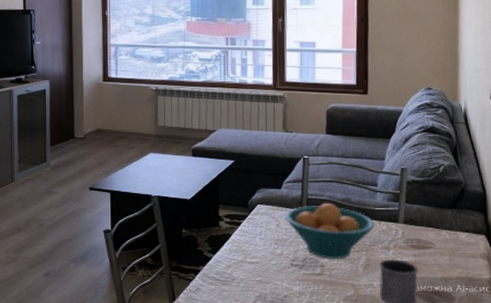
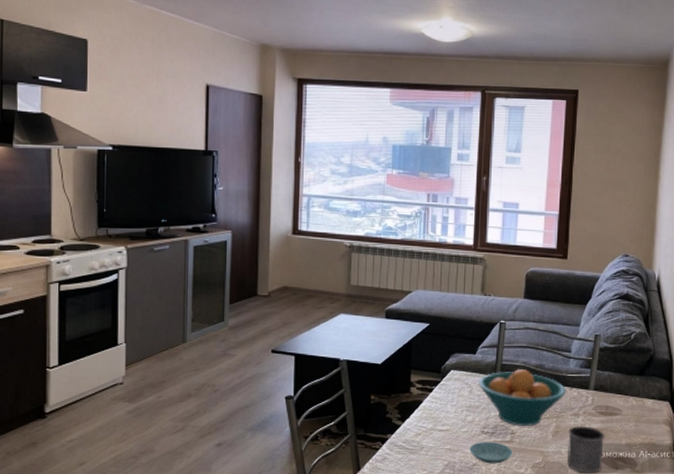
saucer: none [280,274,324,296] -> present [469,442,513,464]

